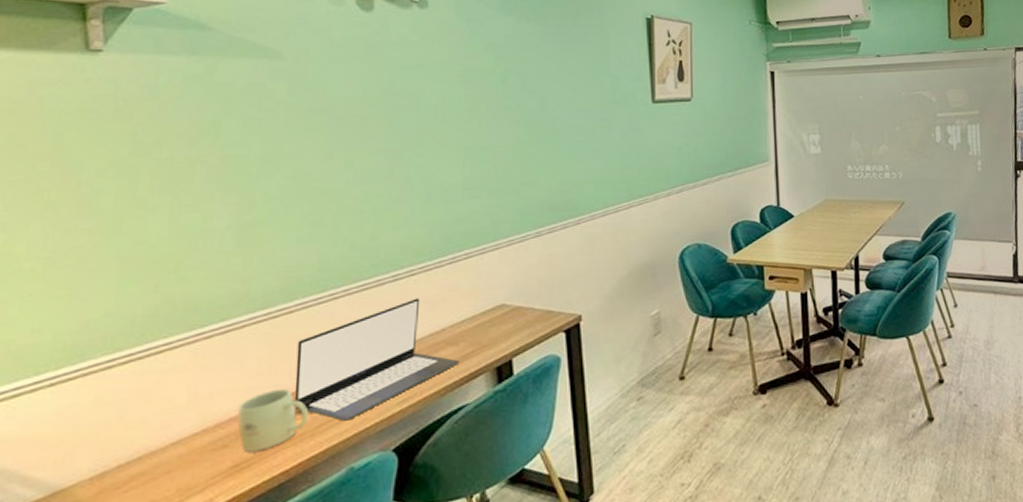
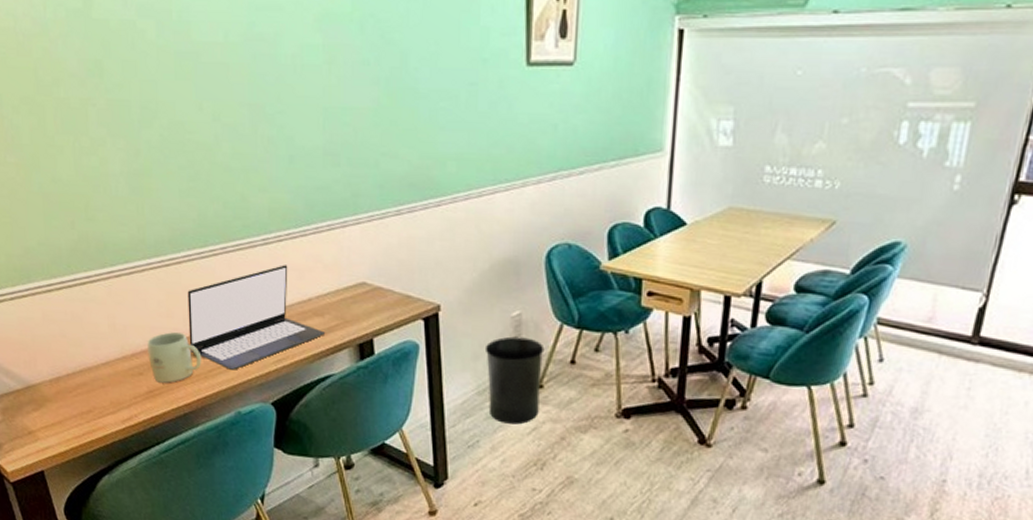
waste bin: none [626,333,684,422] -> present [484,336,545,425]

